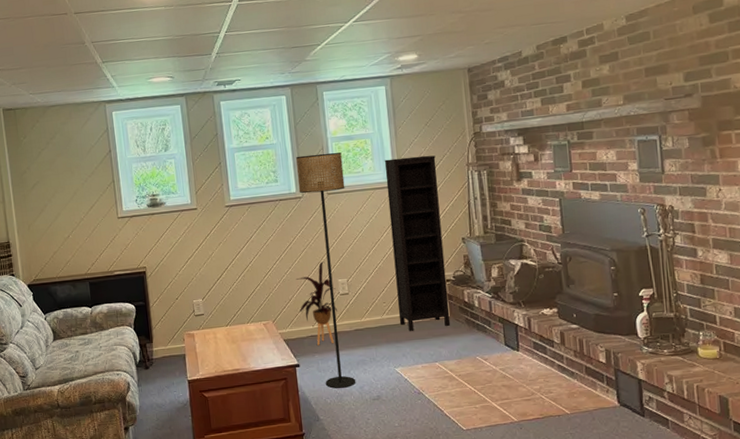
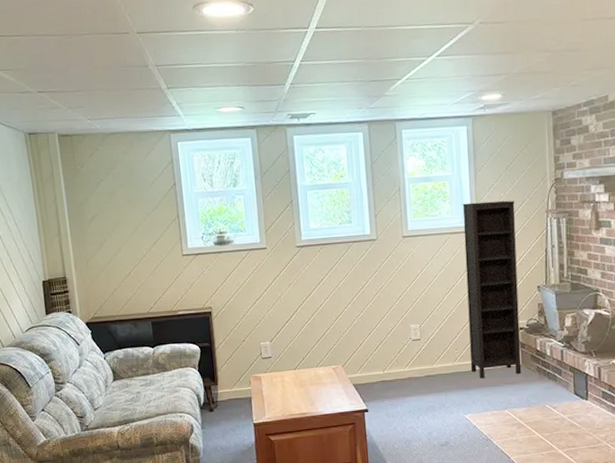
house plant: present [295,261,338,345] -> none [367,306,409,391]
floor lamp: present [296,152,356,388] -> none [371,194,425,434]

